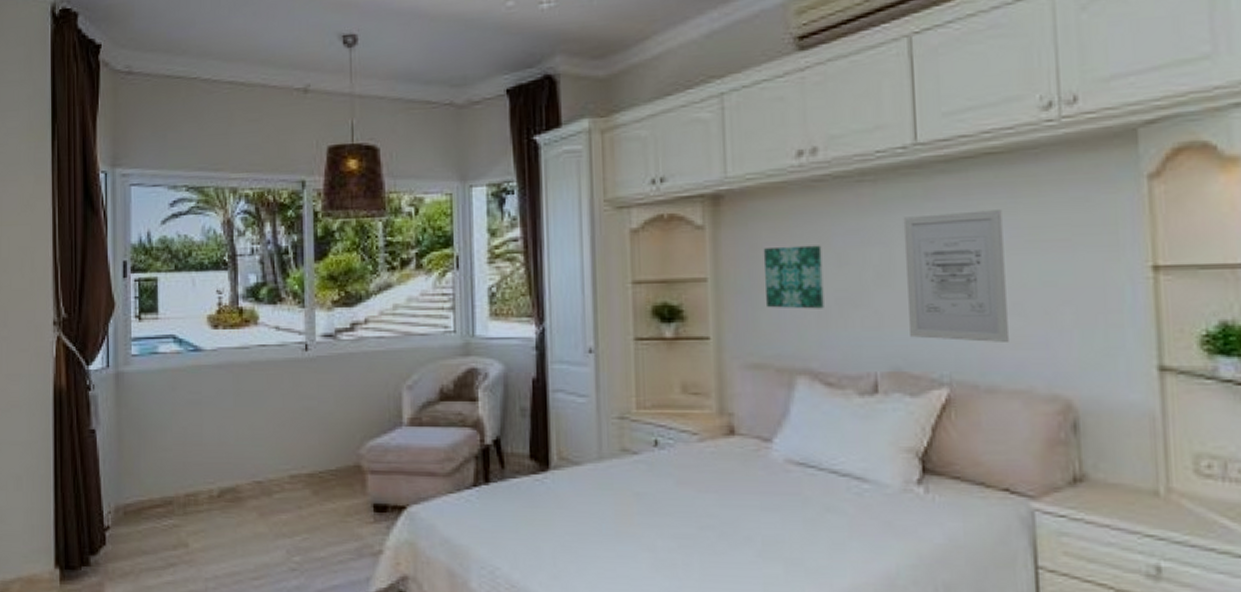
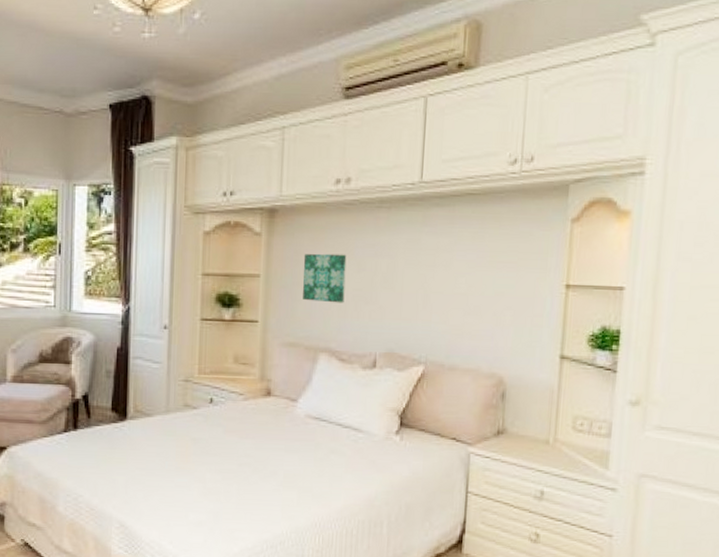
wall art: present [903,210,1009,342] -> none [402,236,474,334]

